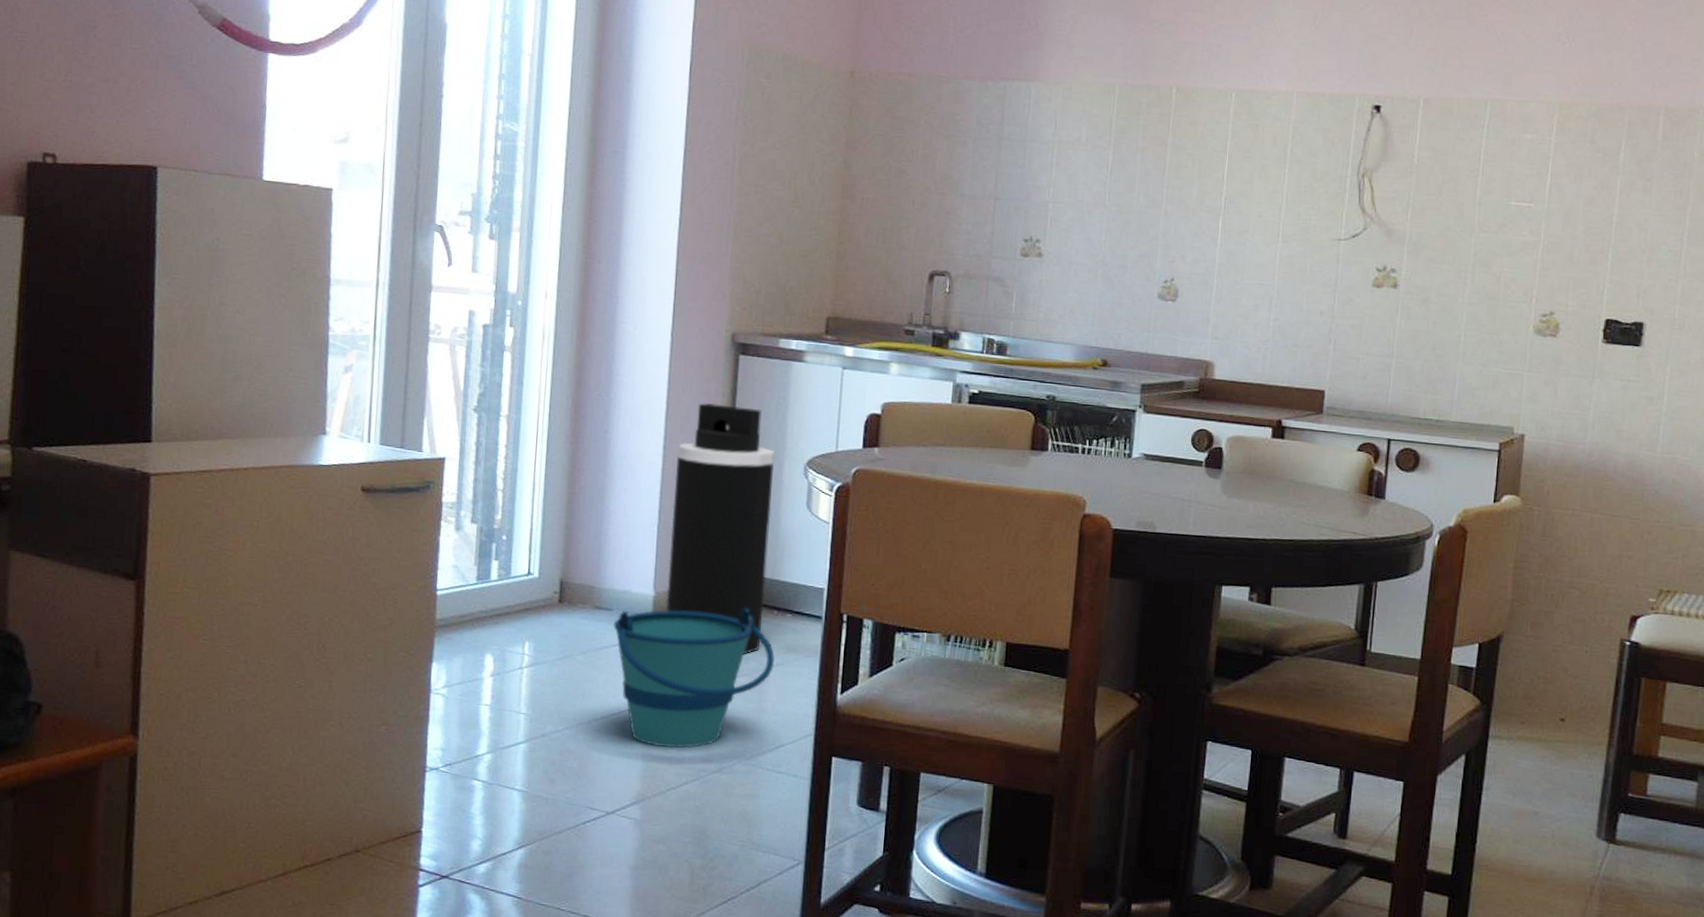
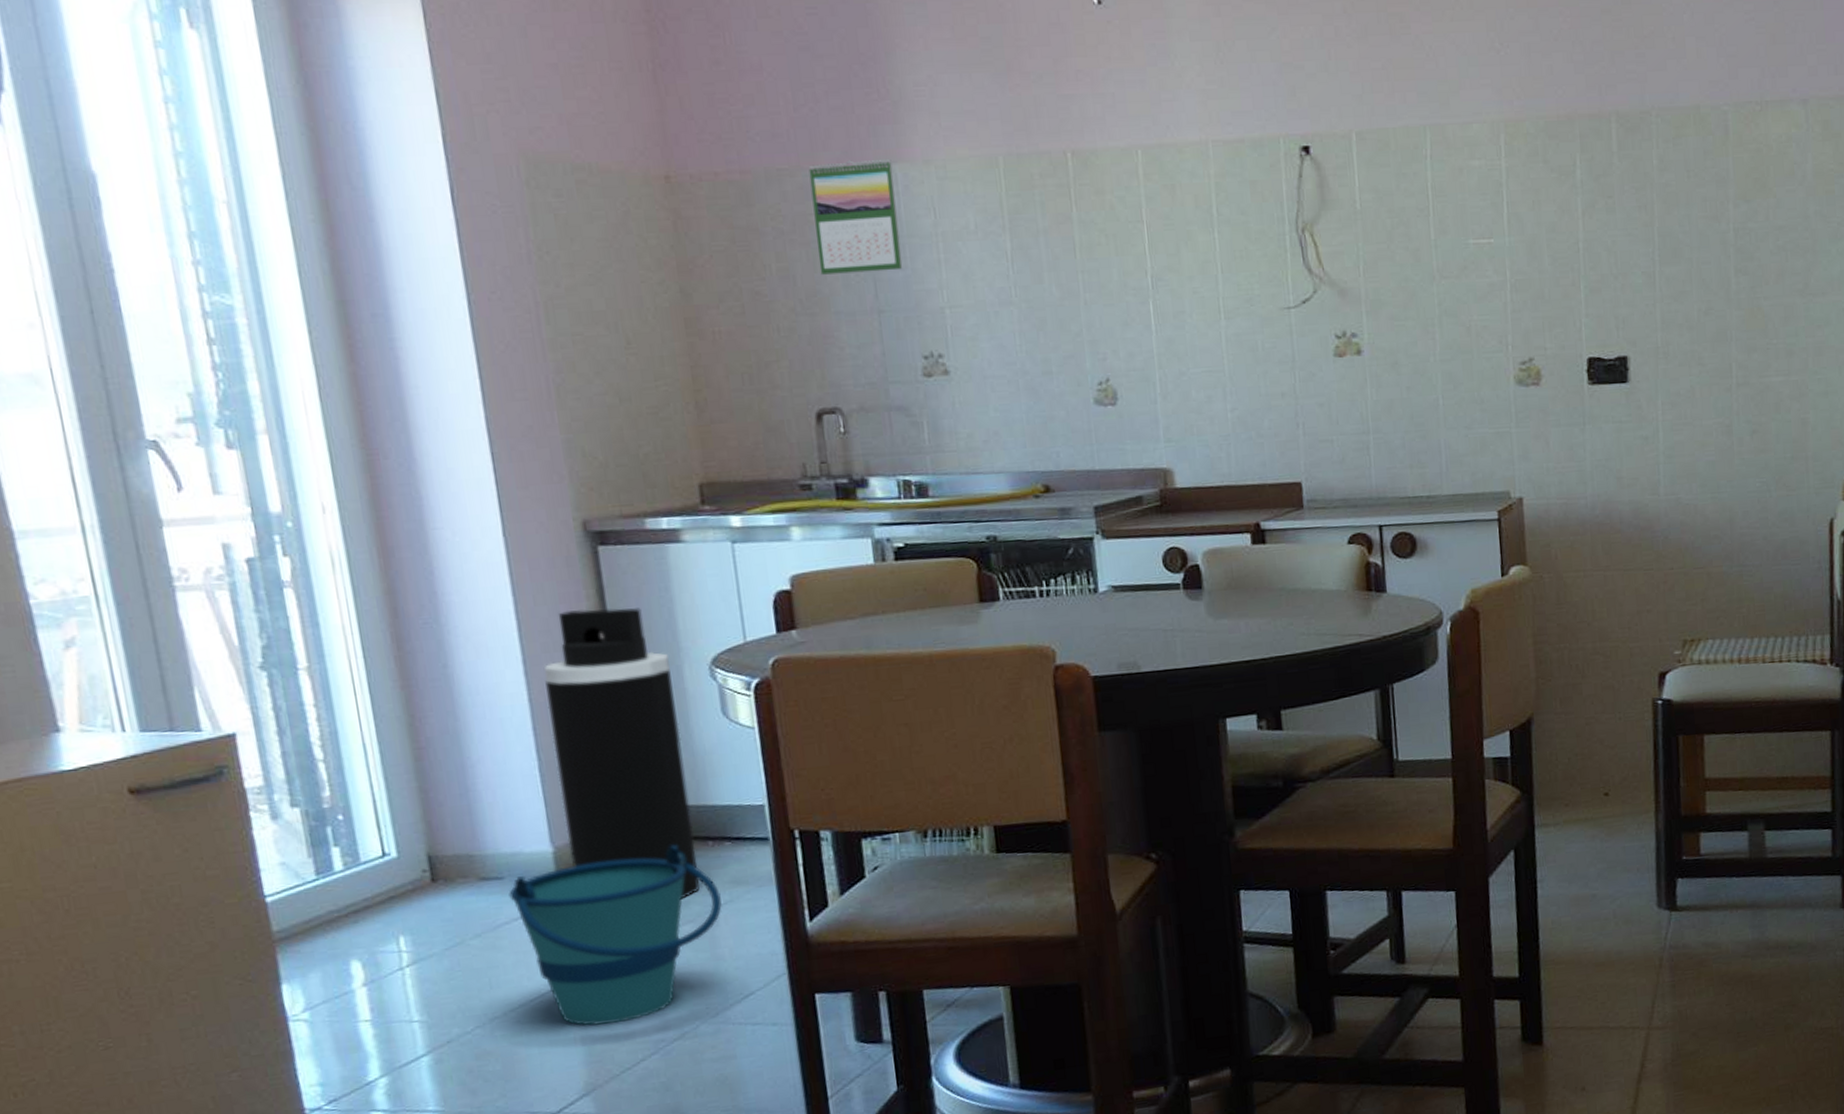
calendar: none [955,75,1029,167] -> present [809,160,903,275]

